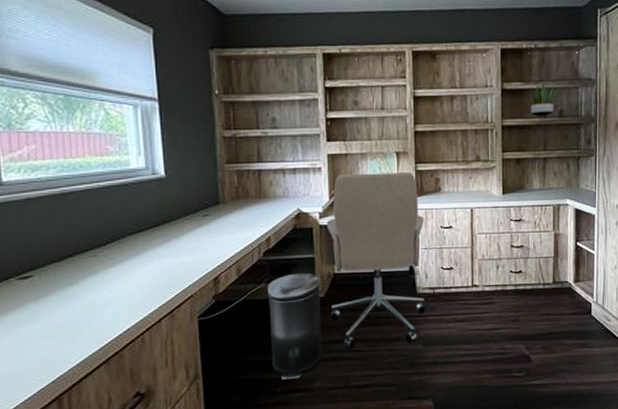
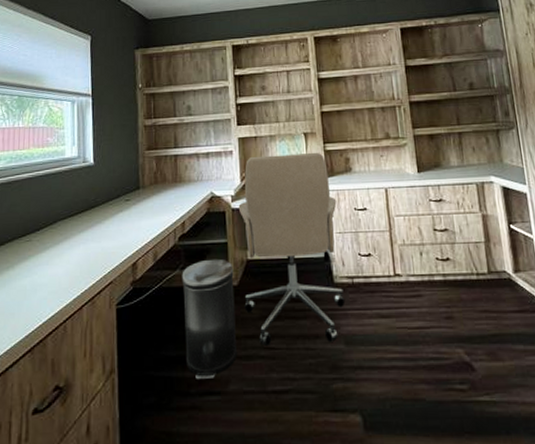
potted plant: present [524,78,563,117] -> none [429,52,469,91]

